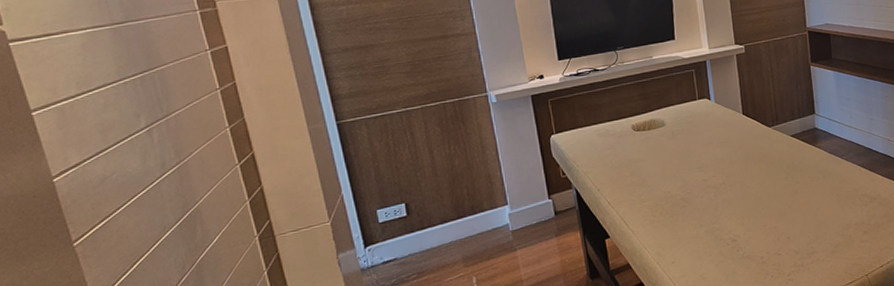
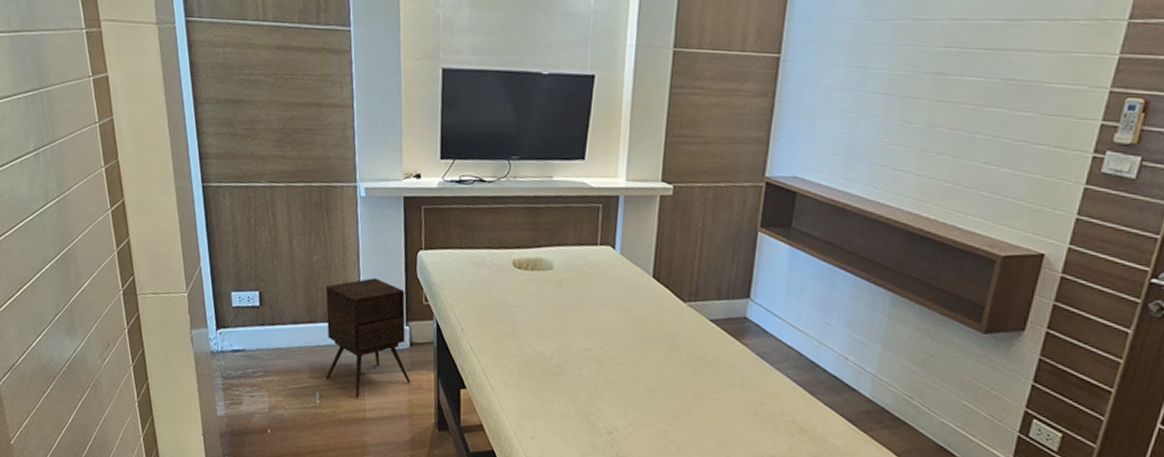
side table: none [470,166,560,272] -> present [325,278,410,398]

